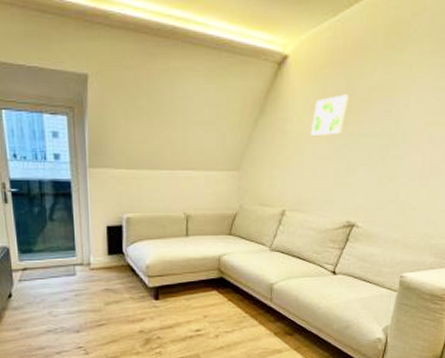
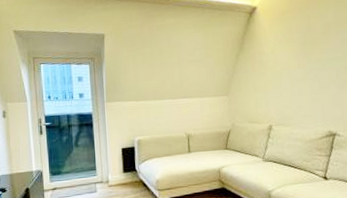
wall art: present [310,94,349,135] -> none [283,30,311,63]

